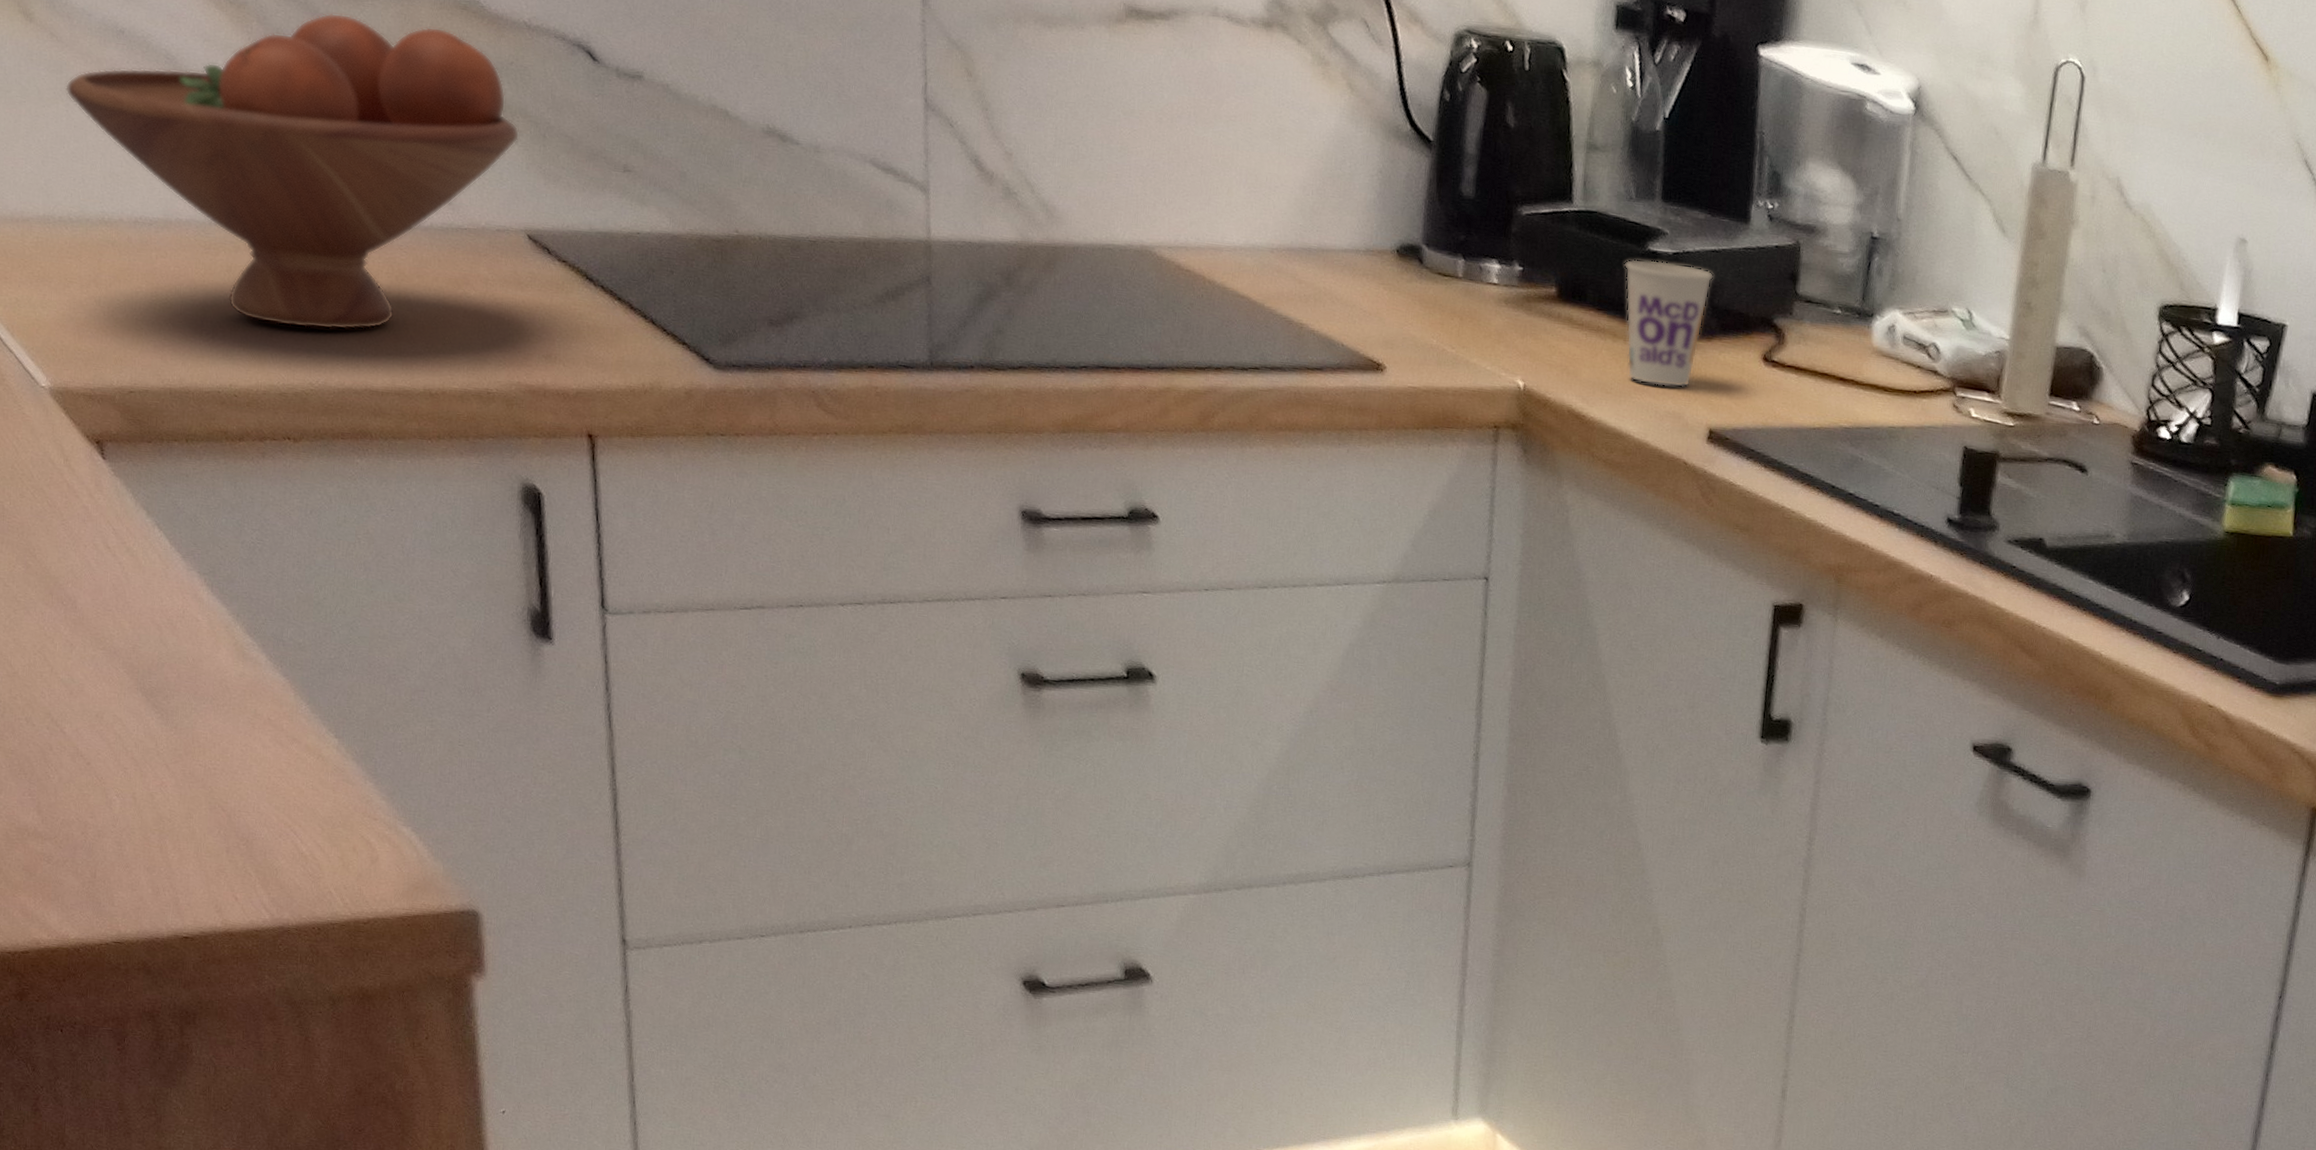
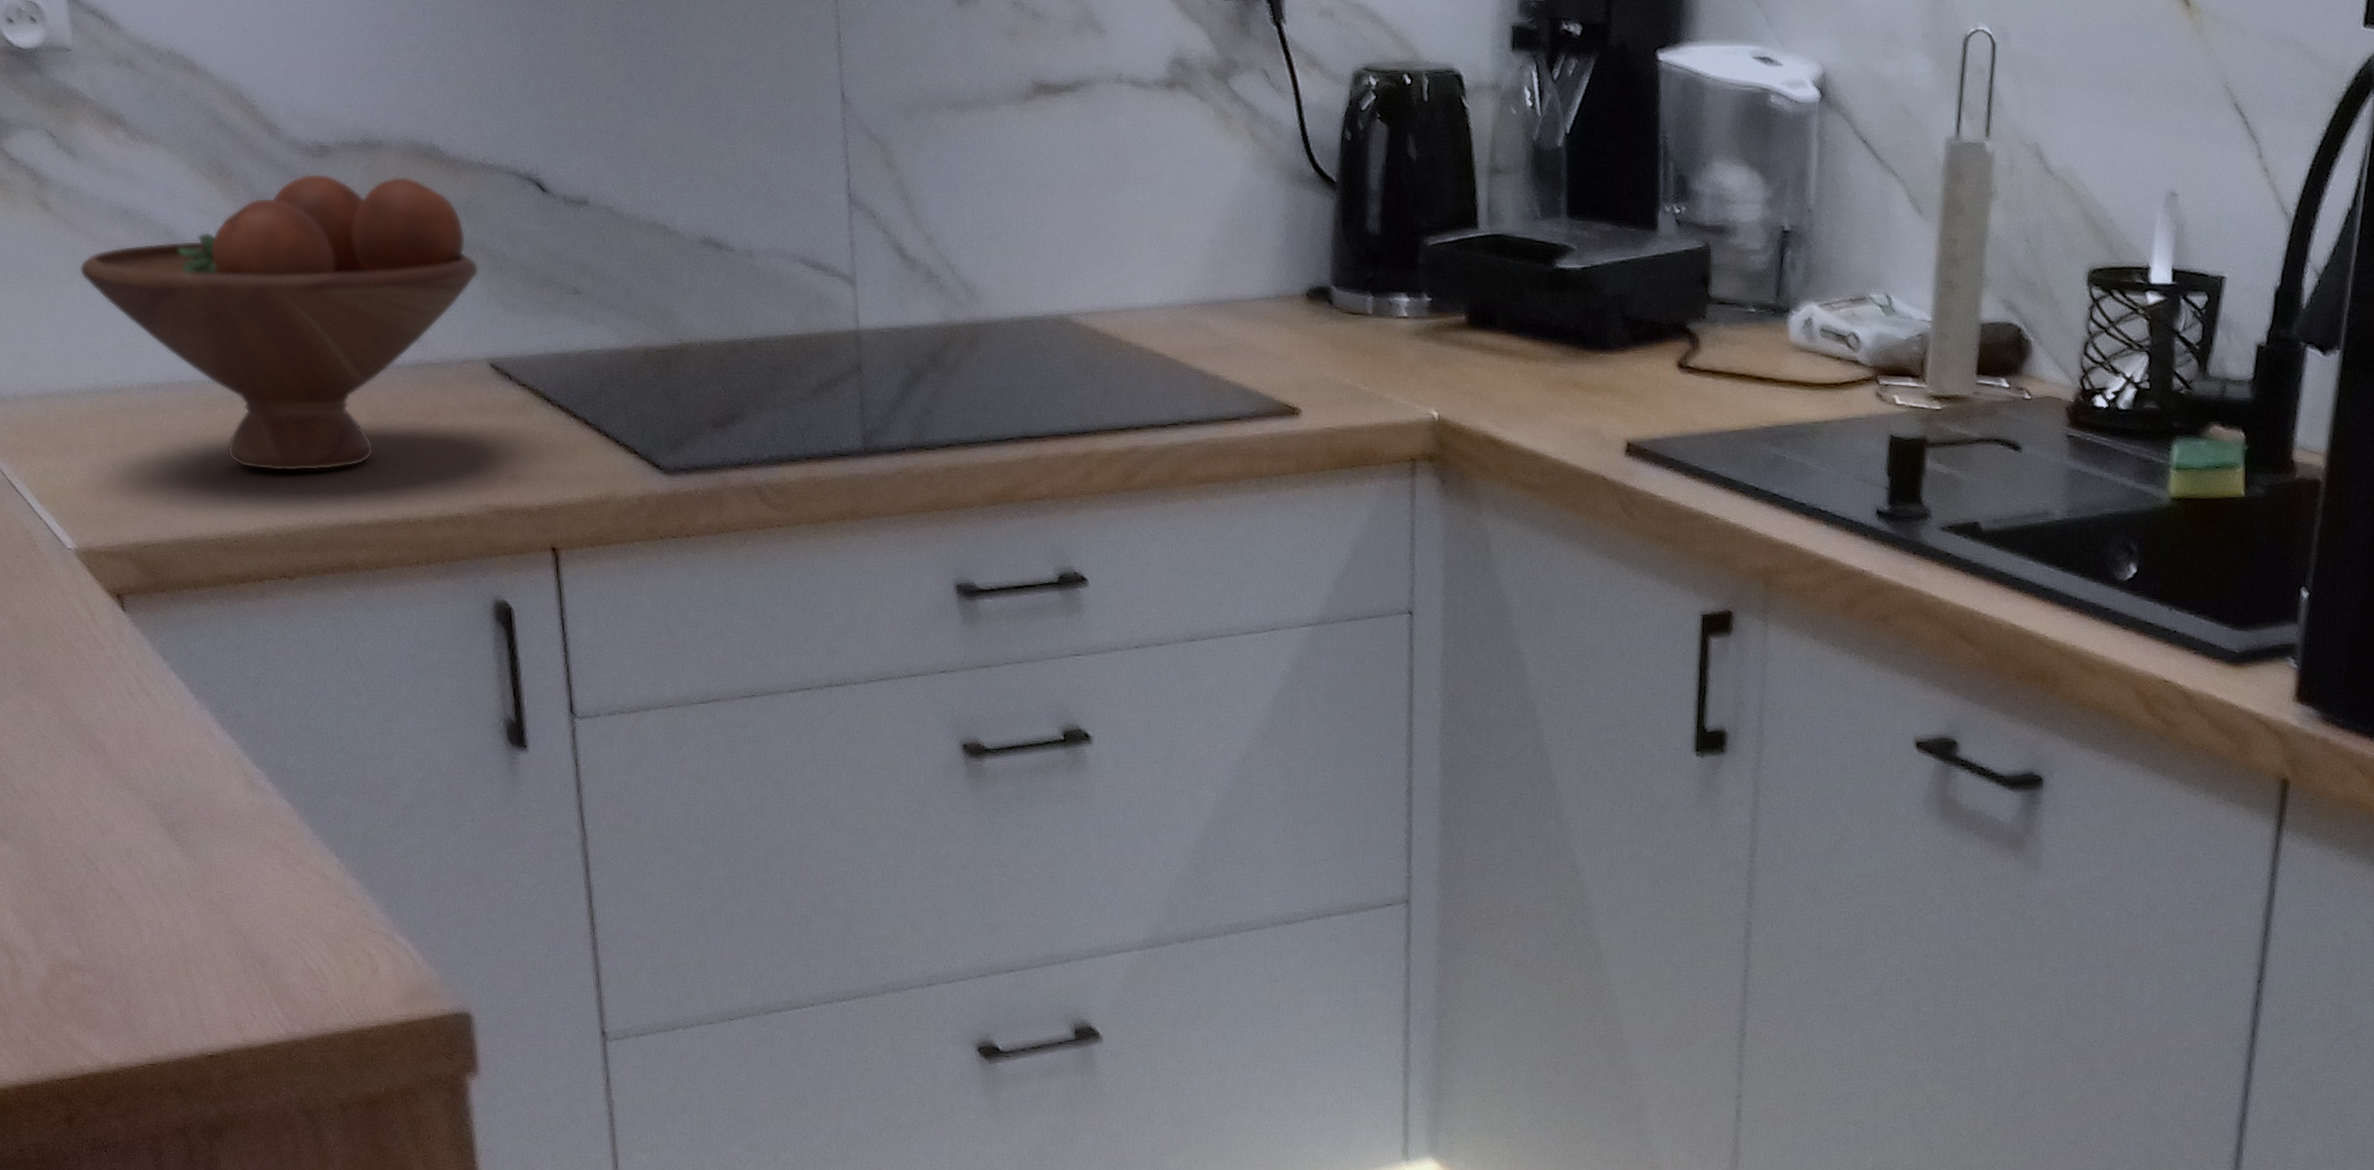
cup: present [1624,259,1714,388] -> none [1532,277,1624,403]

